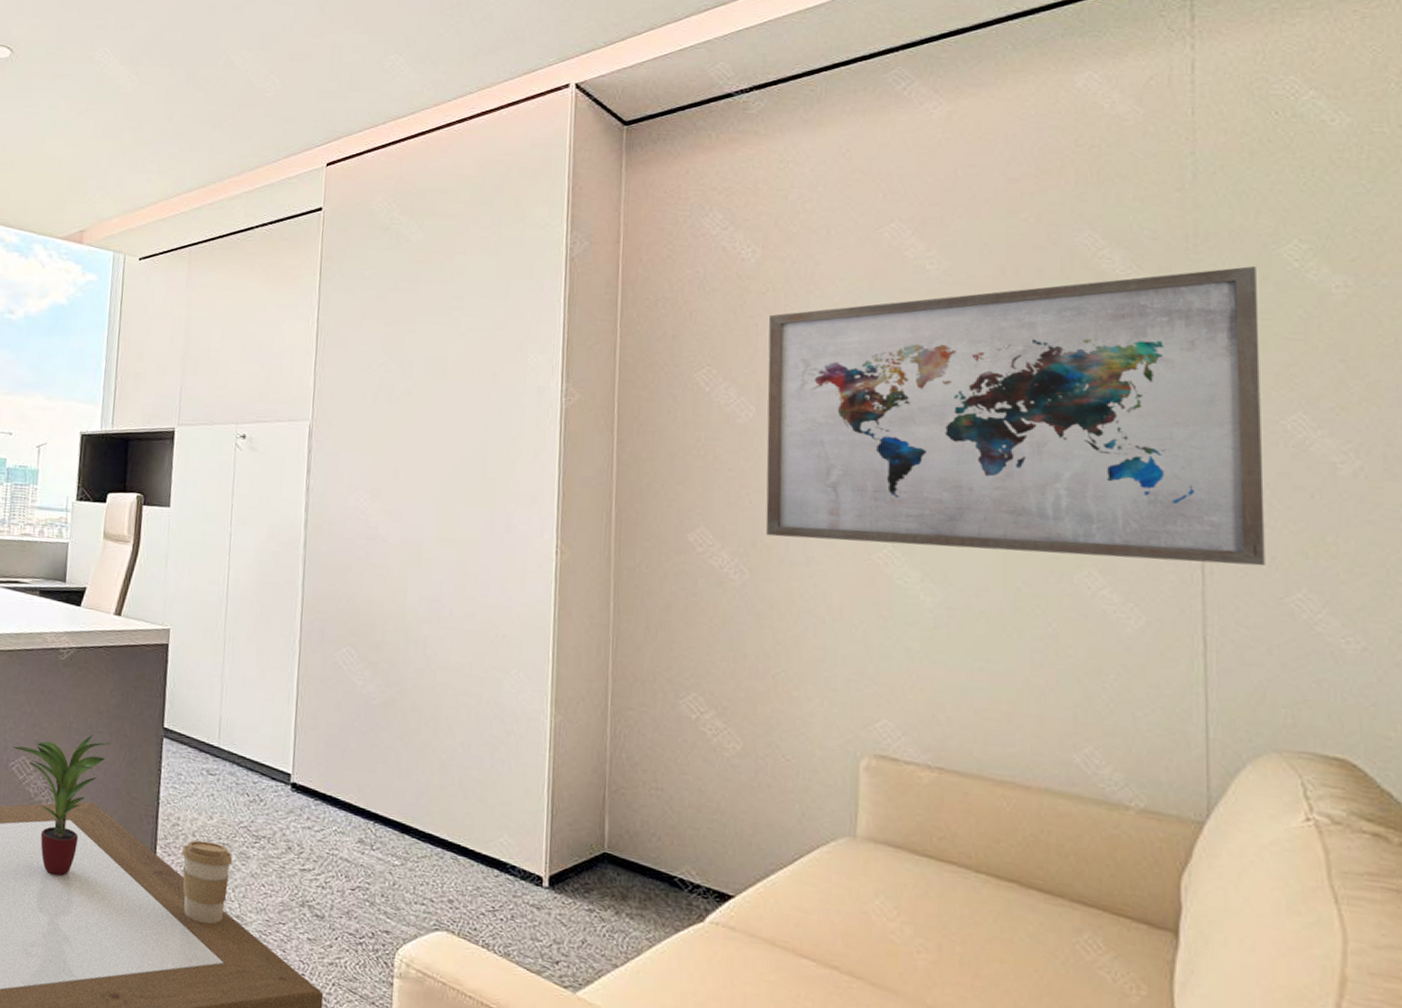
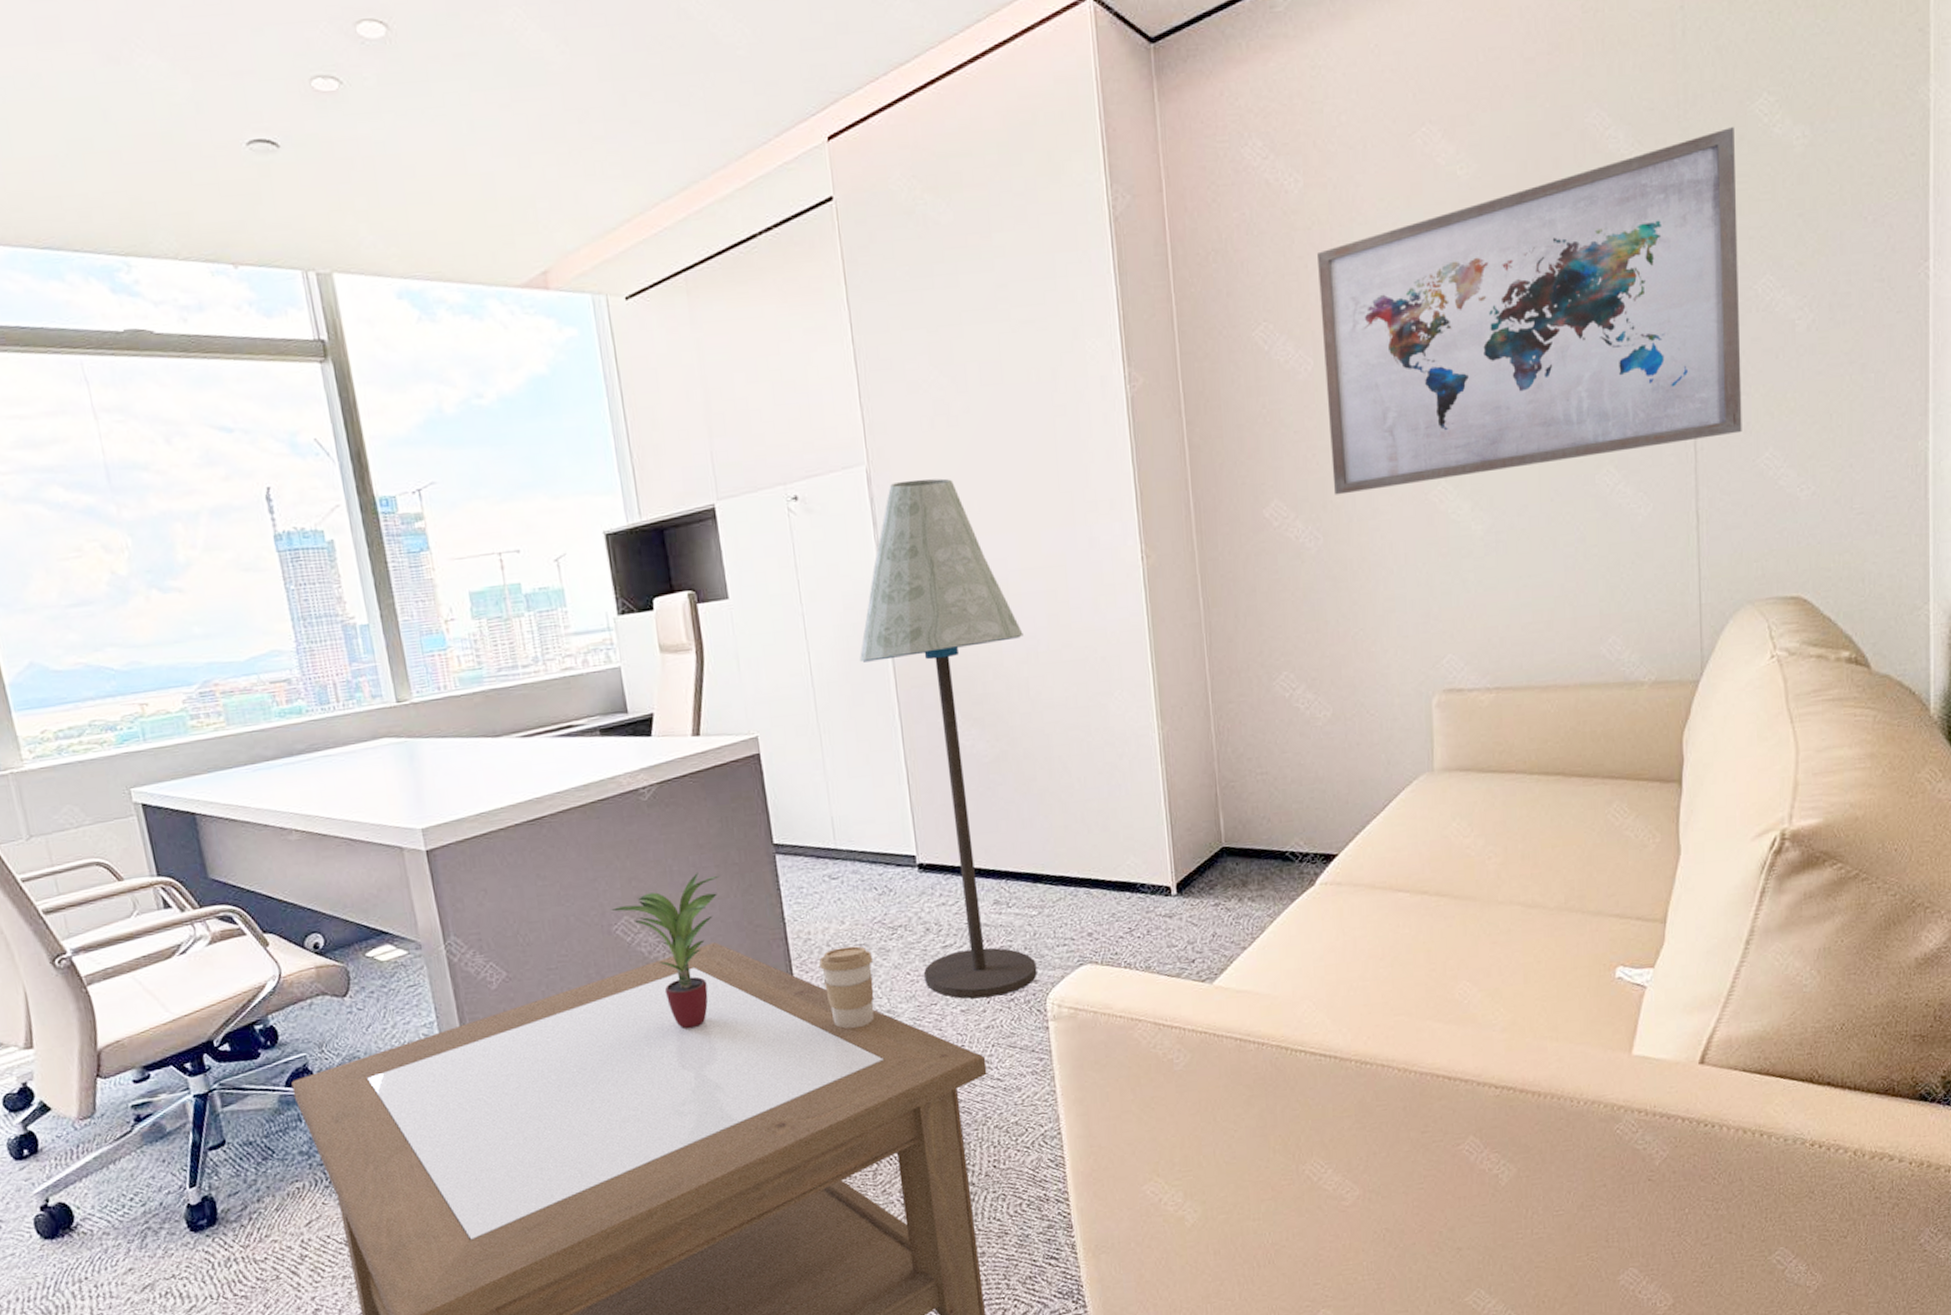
floor lamp: none [273,440,429,937] -> present [860,478,1037,999]

